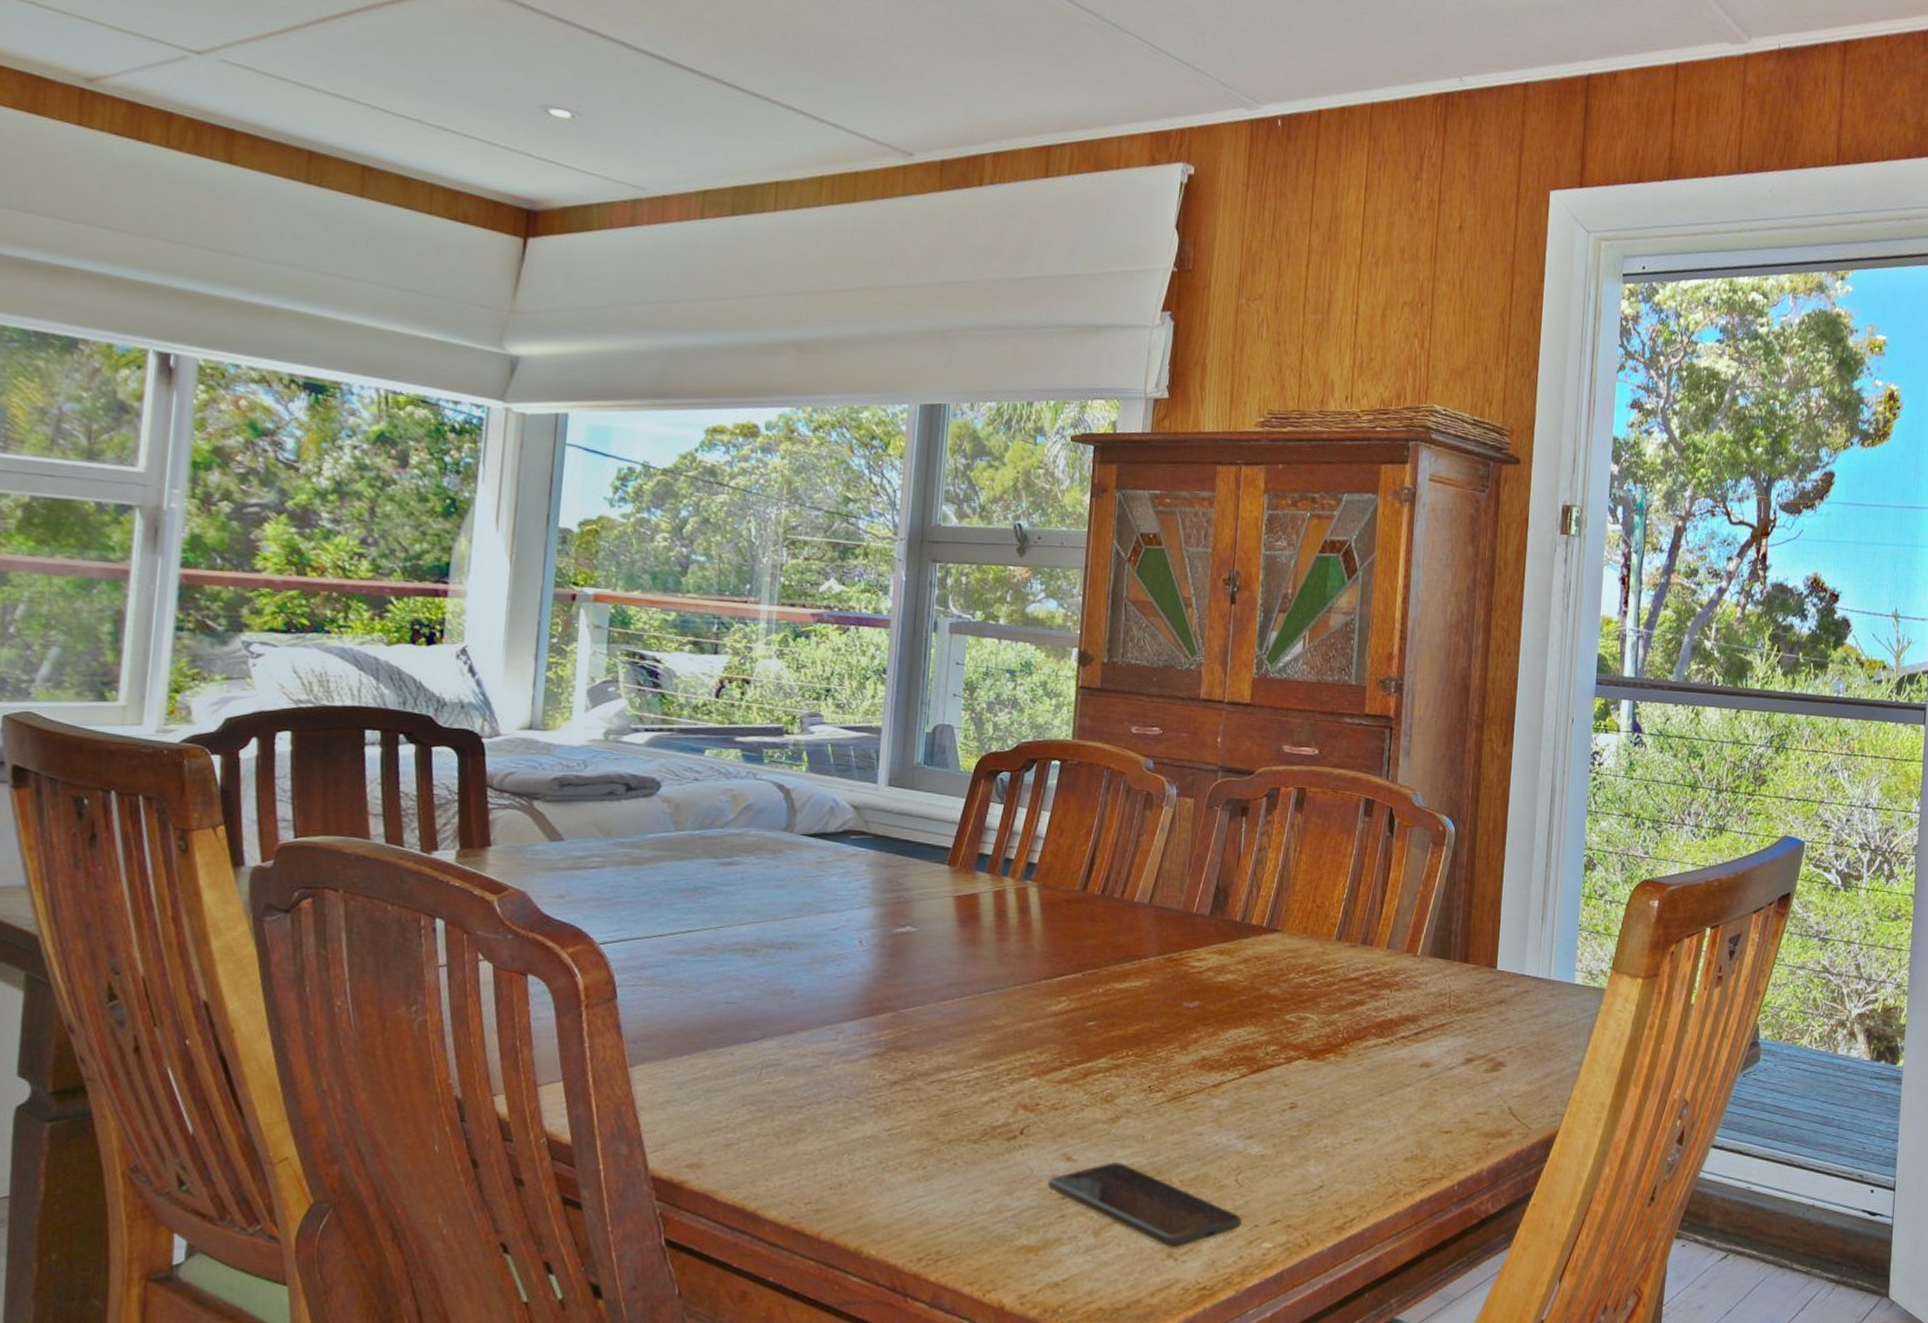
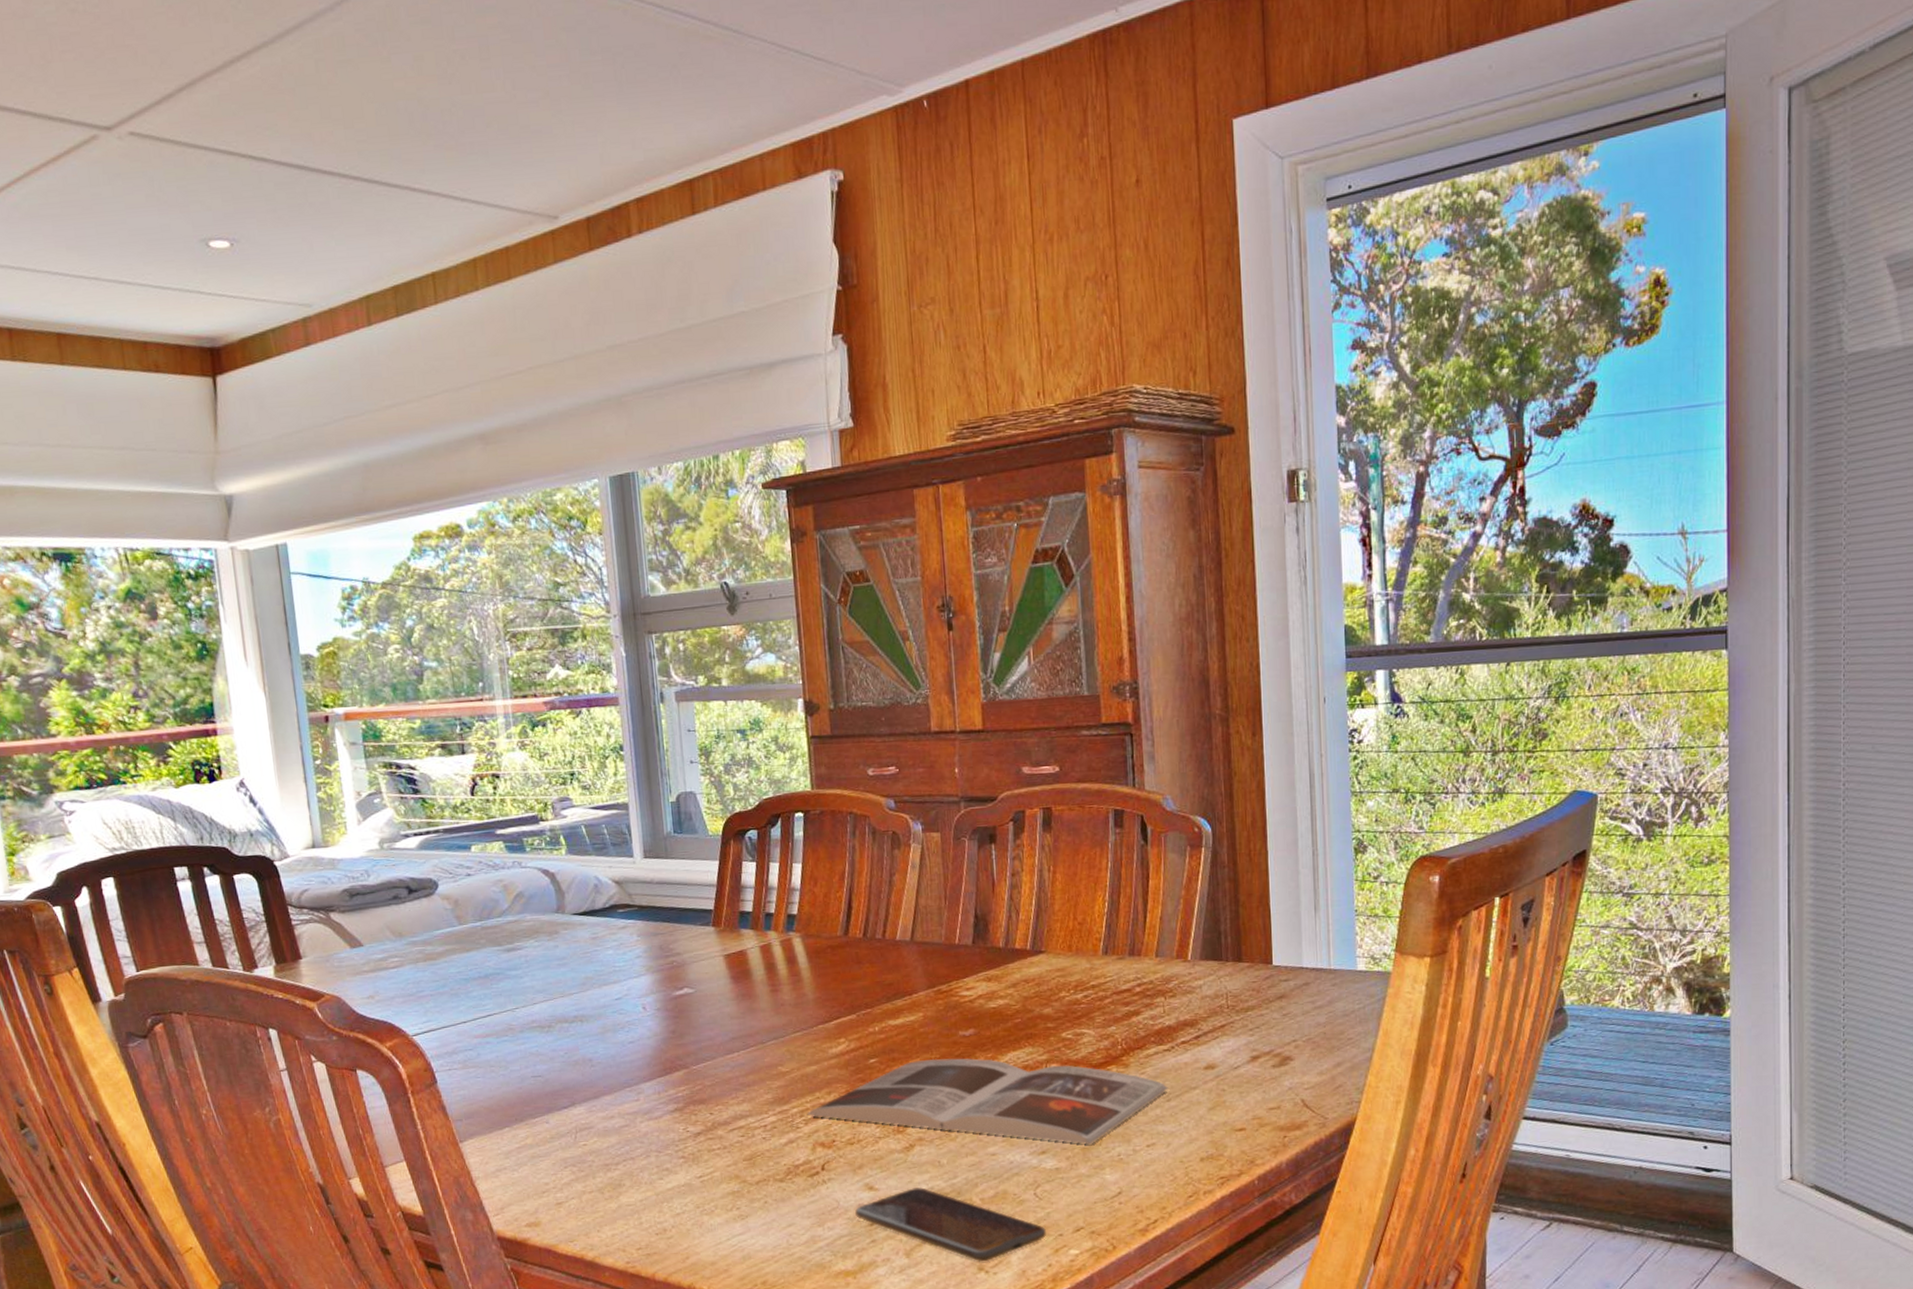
magazine: none [1014,1028,1383,1133] -> present [807,1058,1168,1145]

